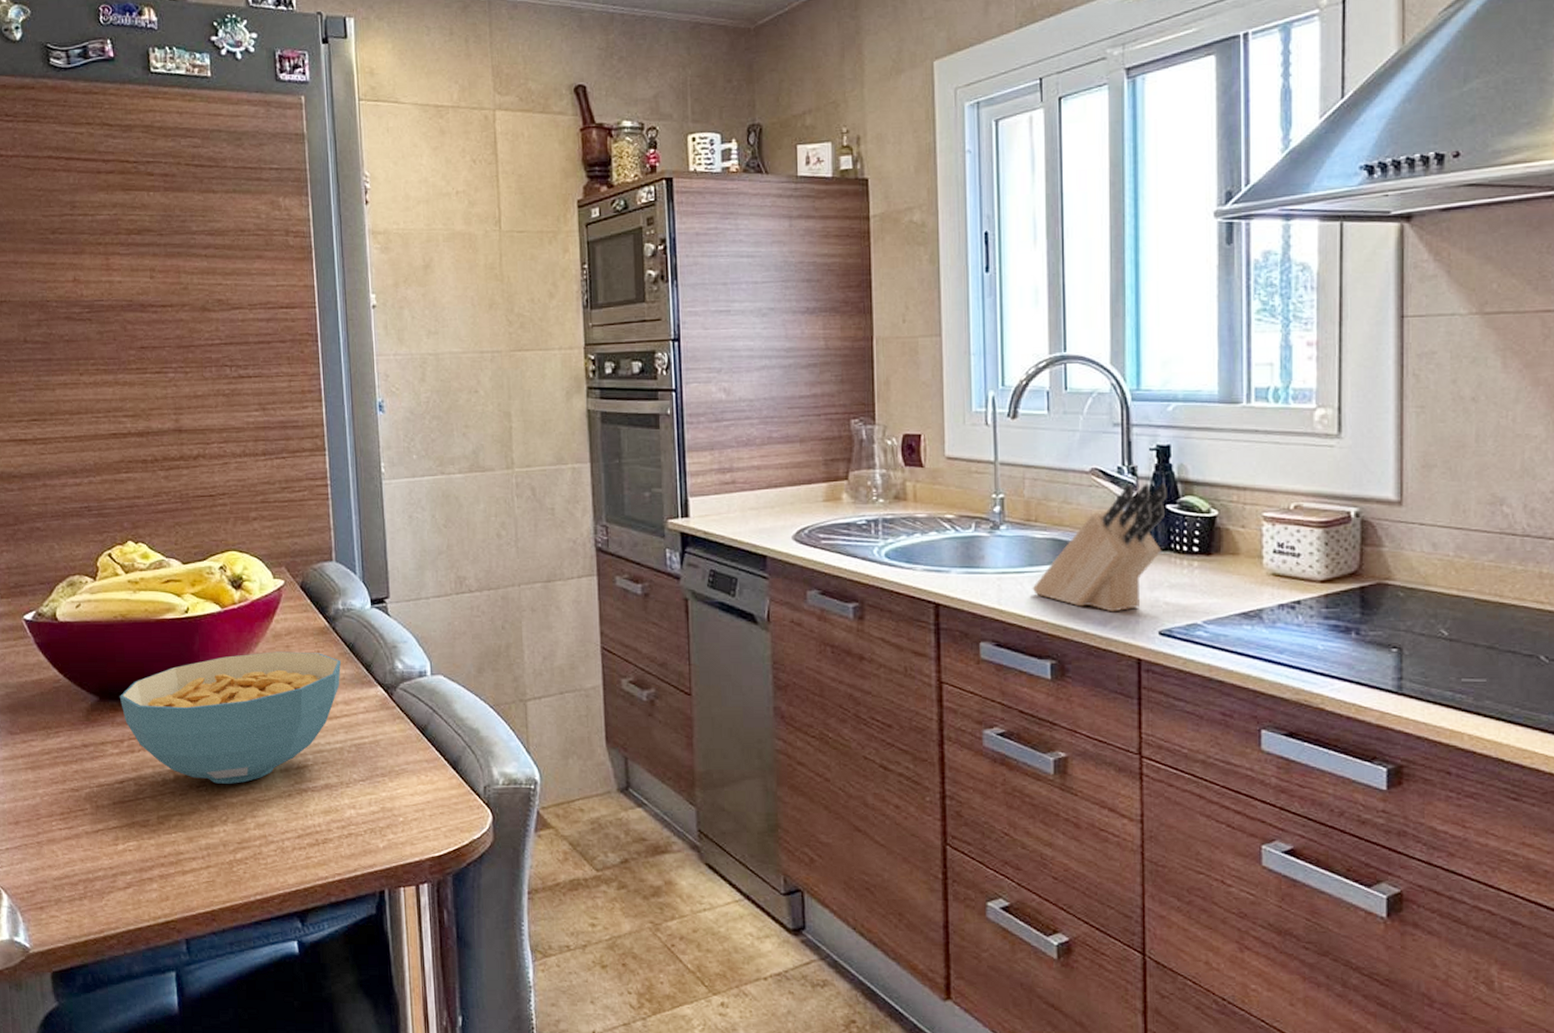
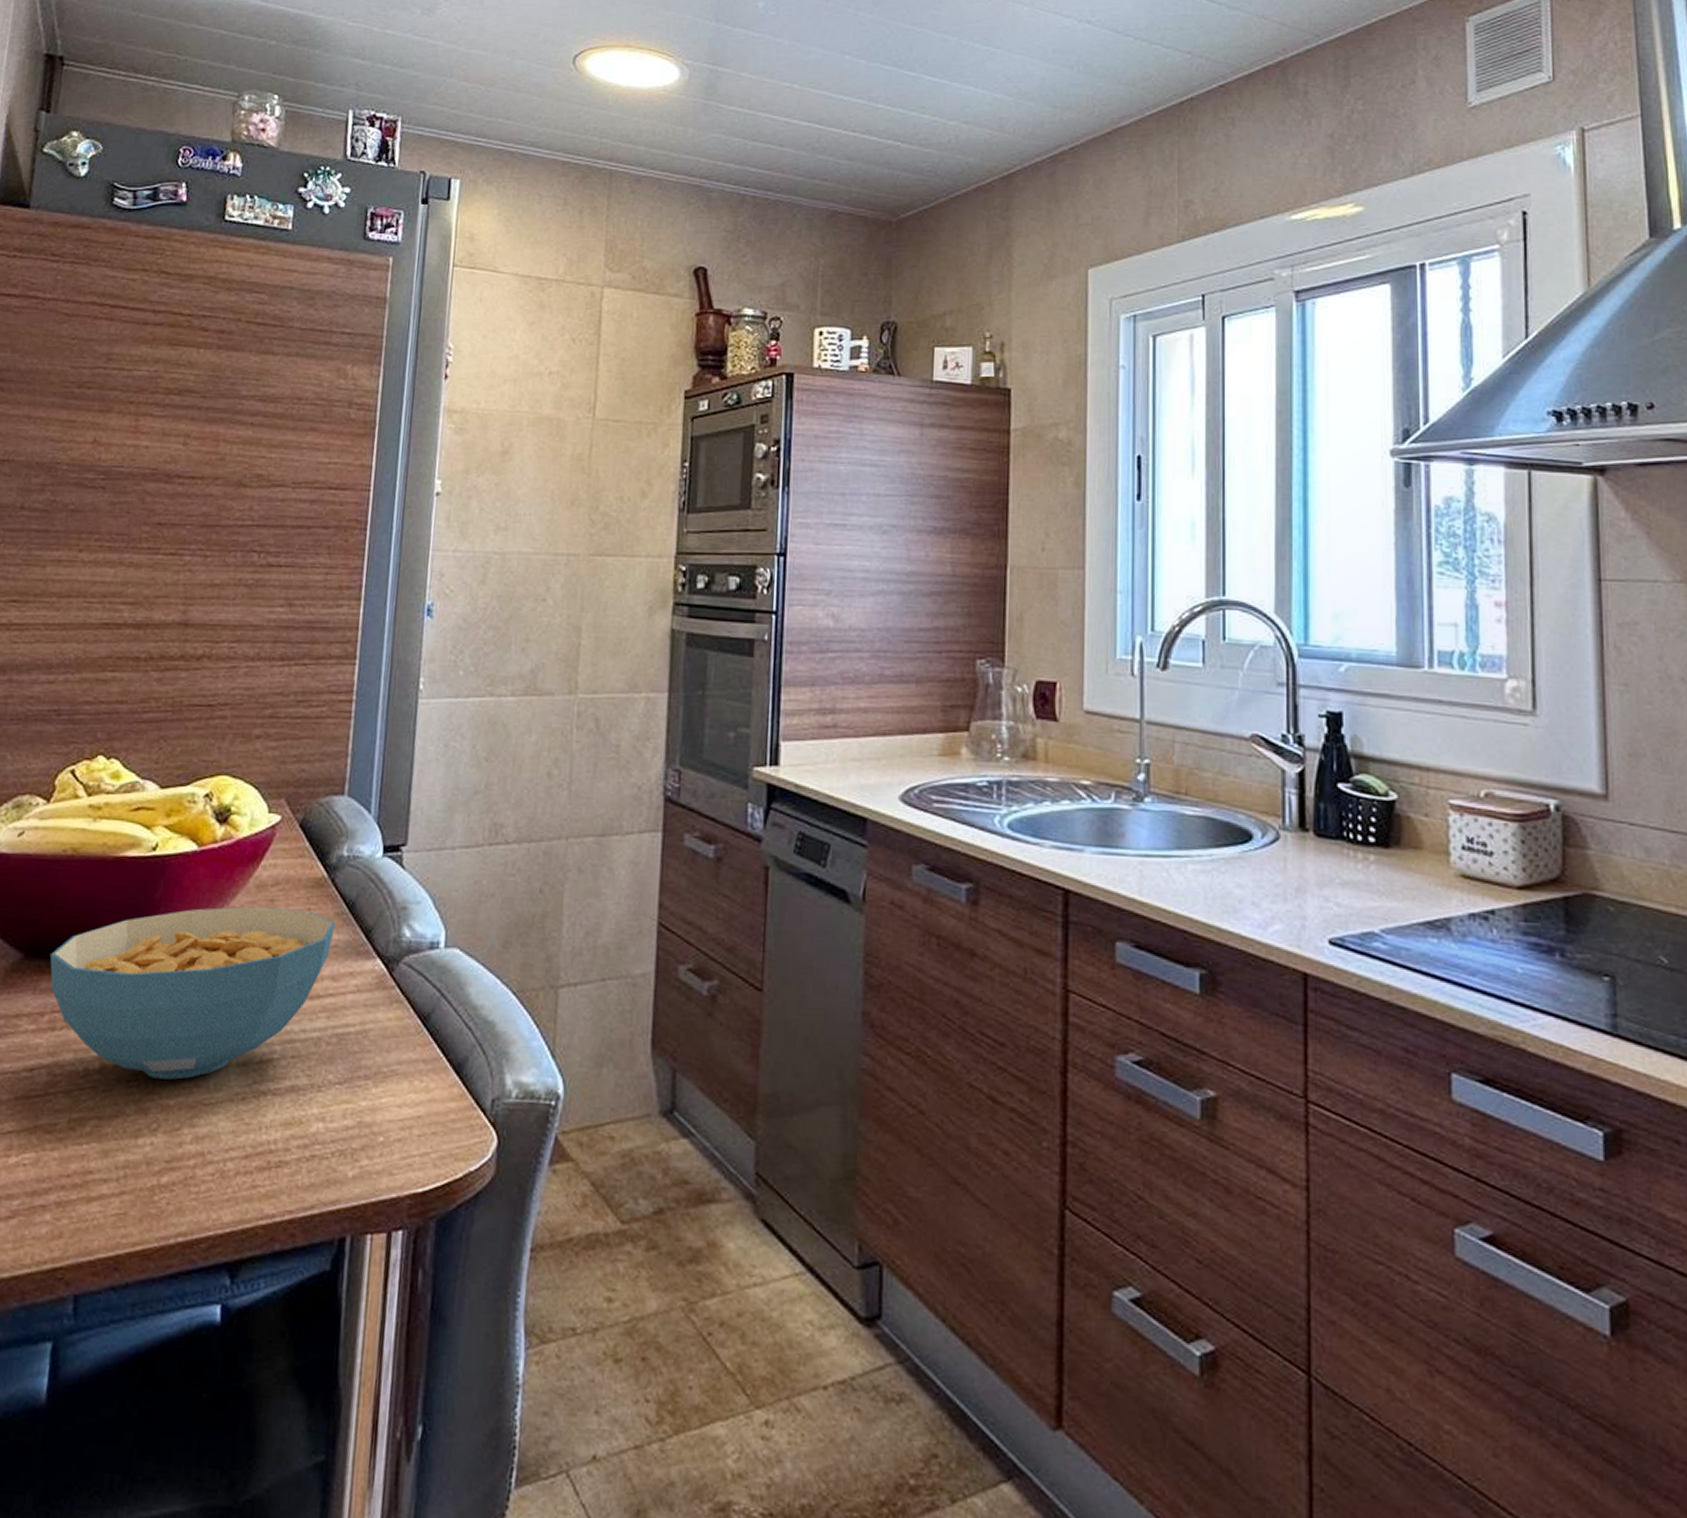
knife block: present [1032,483,1167,612] -> none [1179,755,1339,913]

